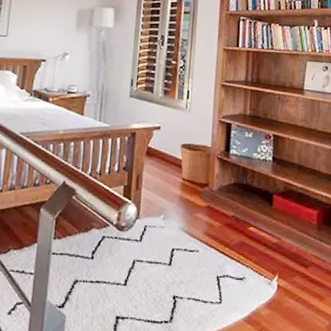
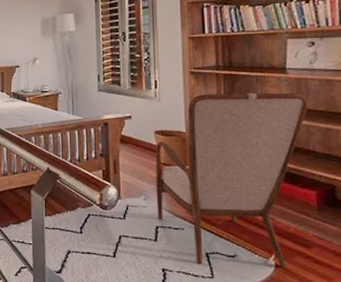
armchair: none [174,108,318,289] -> present [155,92,308,268]

